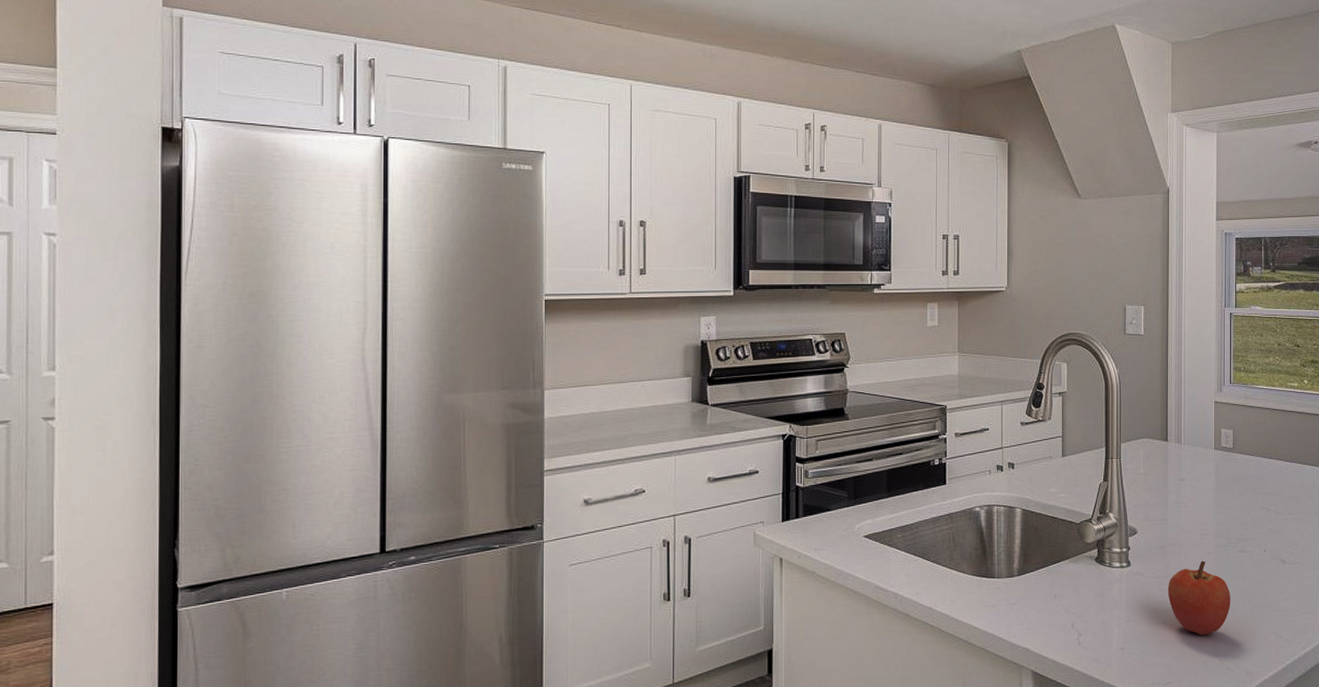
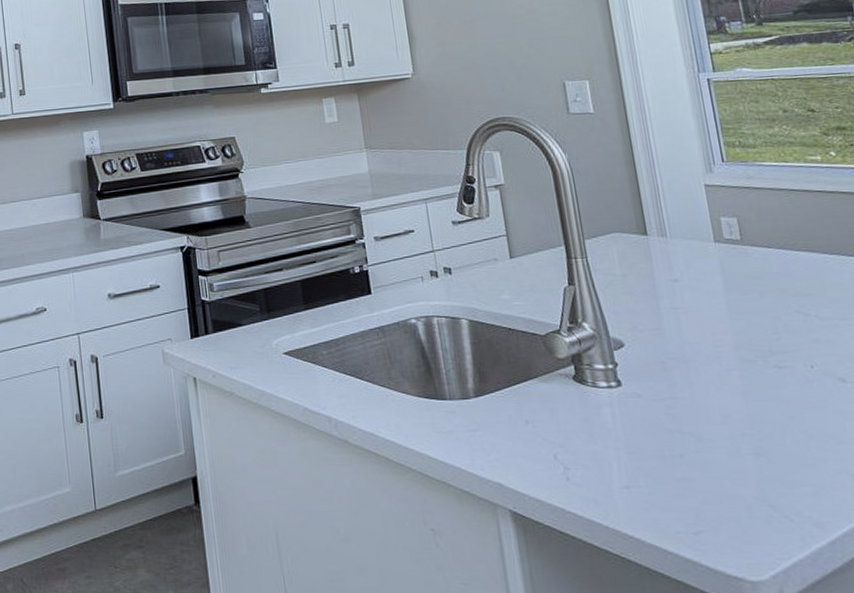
apple: present [1168,560,1231,636] -> none [677,379,774,473]

